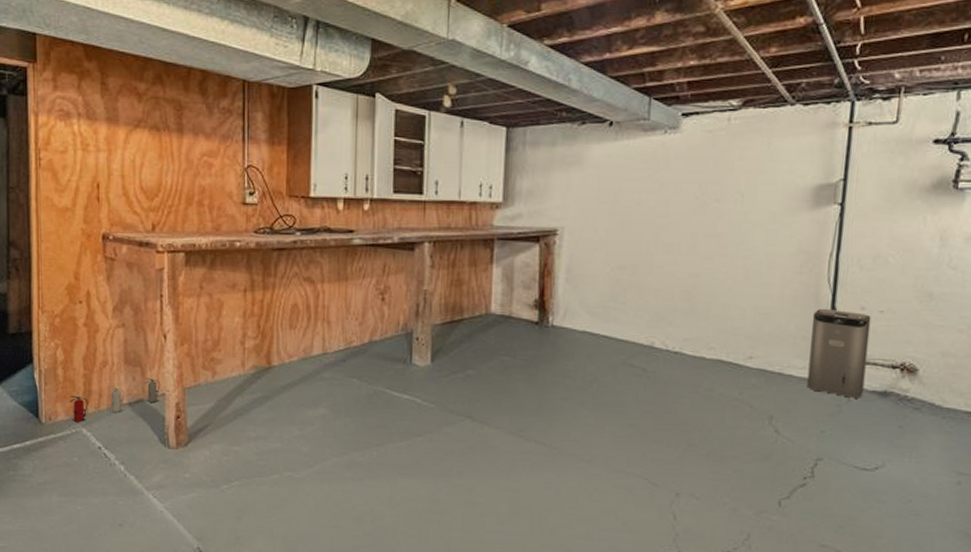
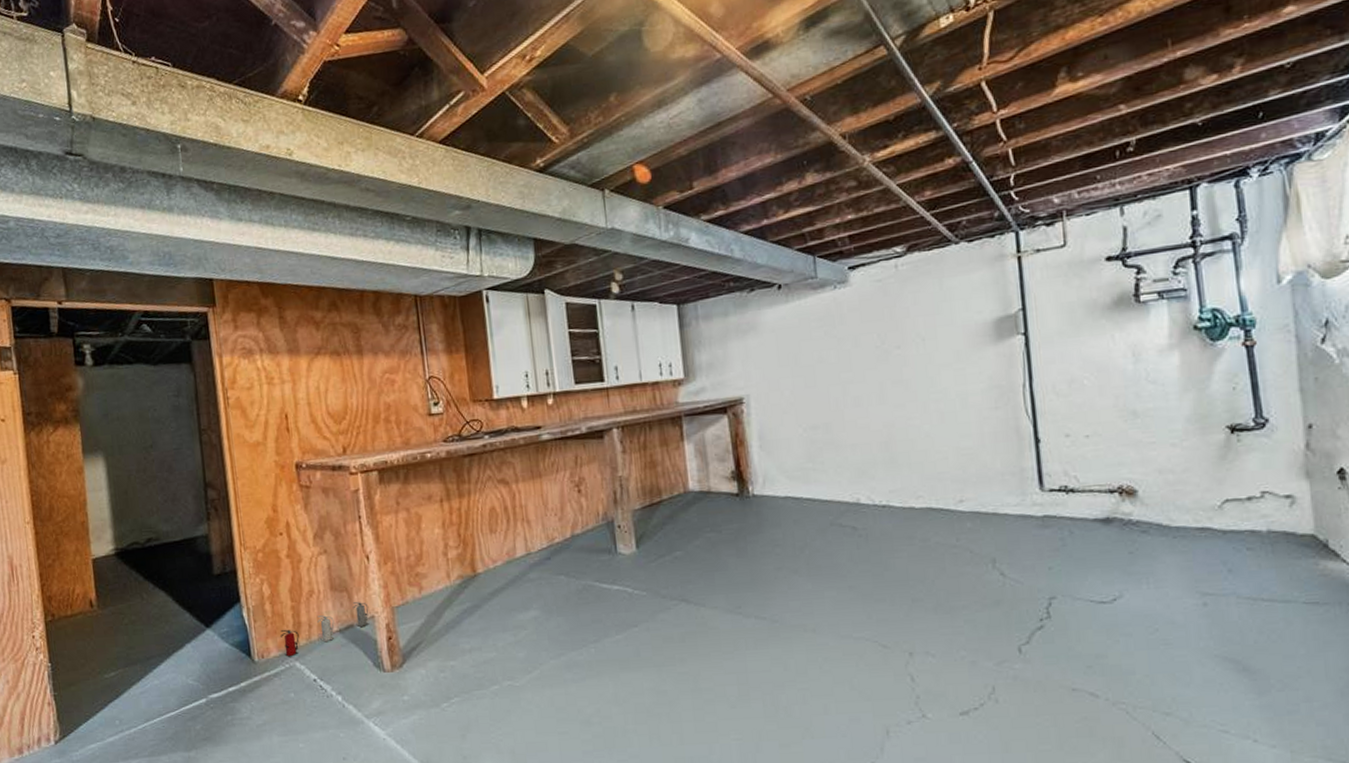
dehumidifier: present [807,308,872,399] -> none [1018,440,1085,531]

